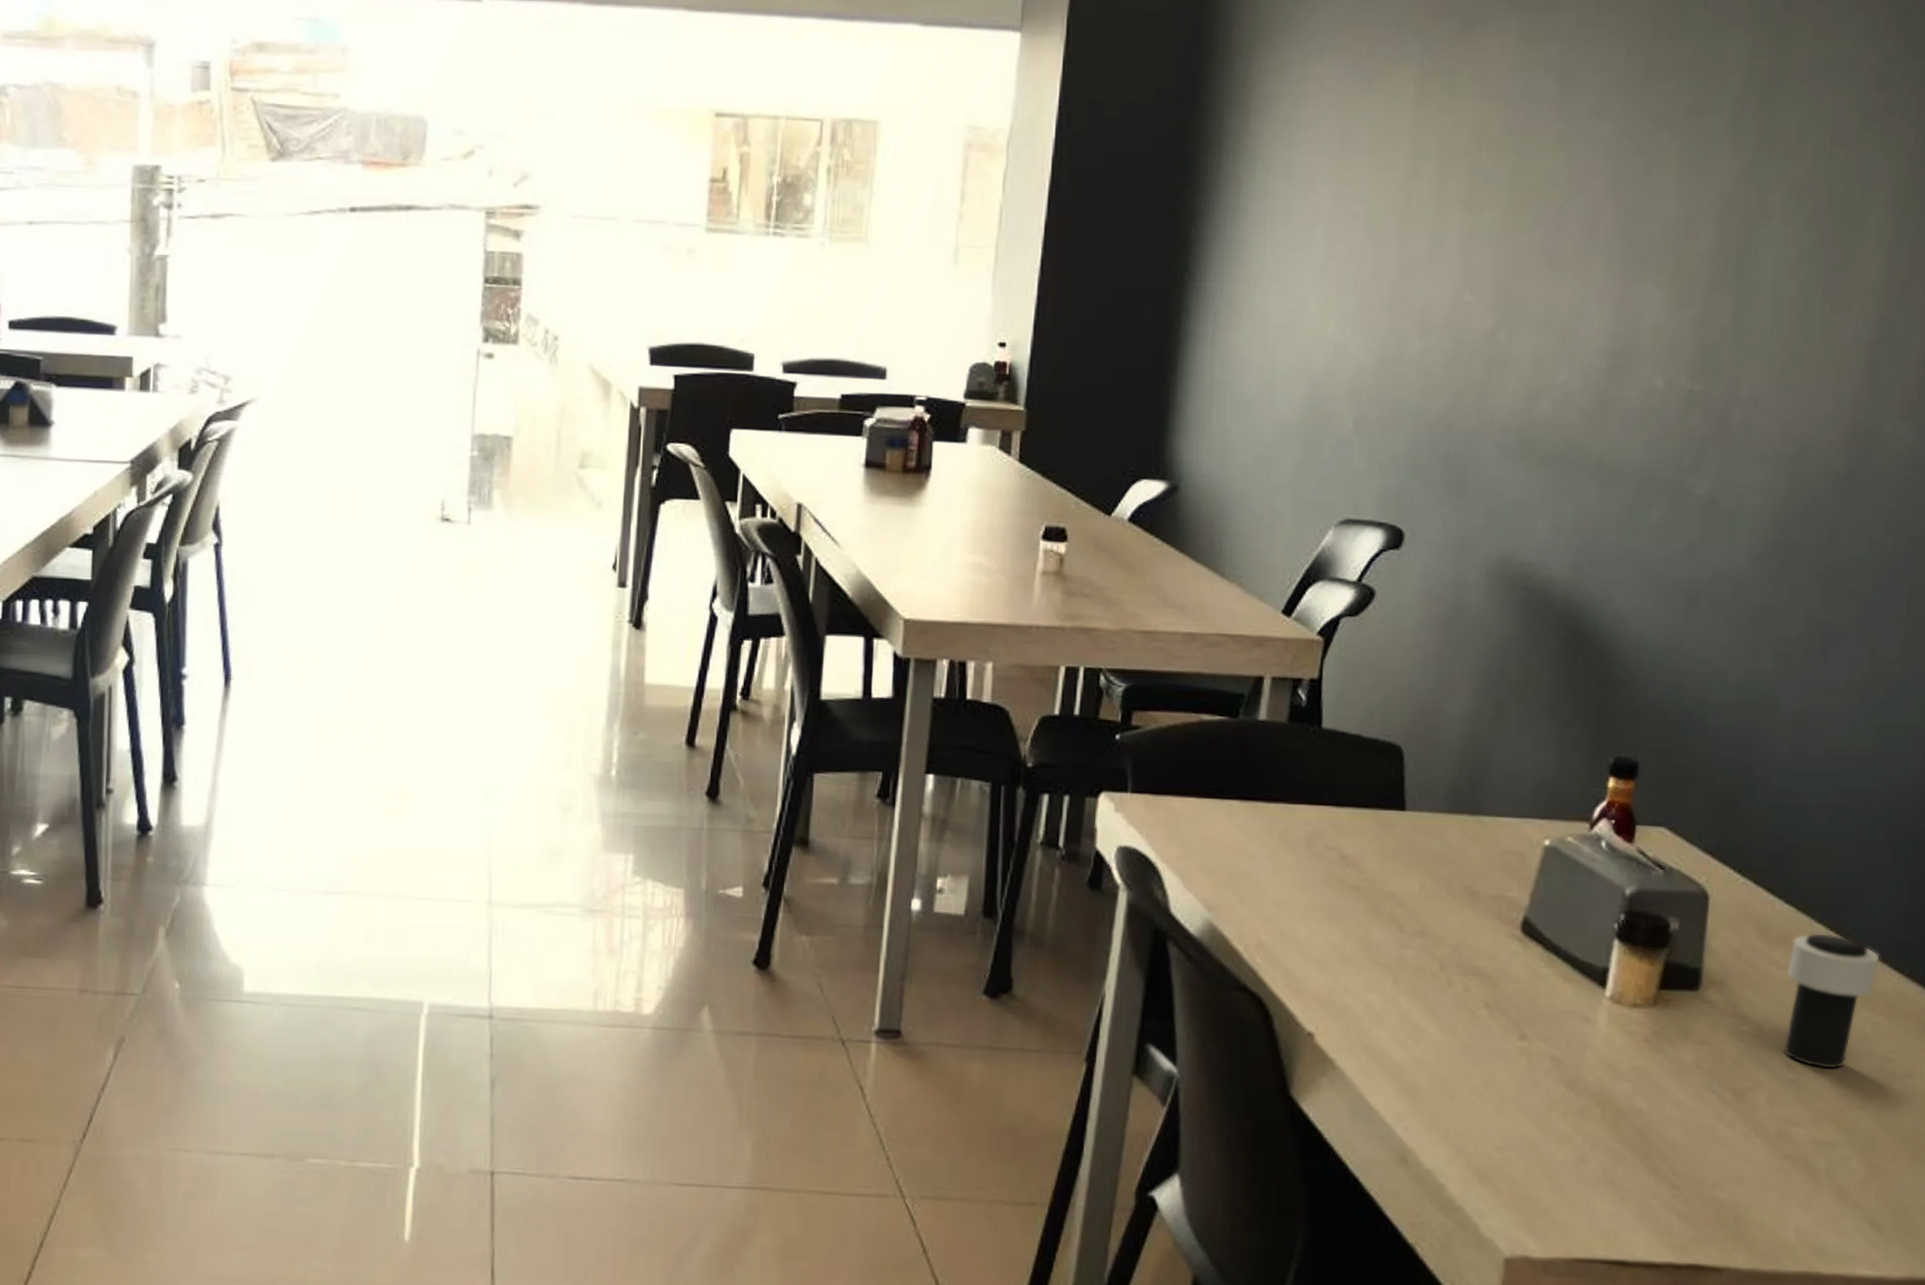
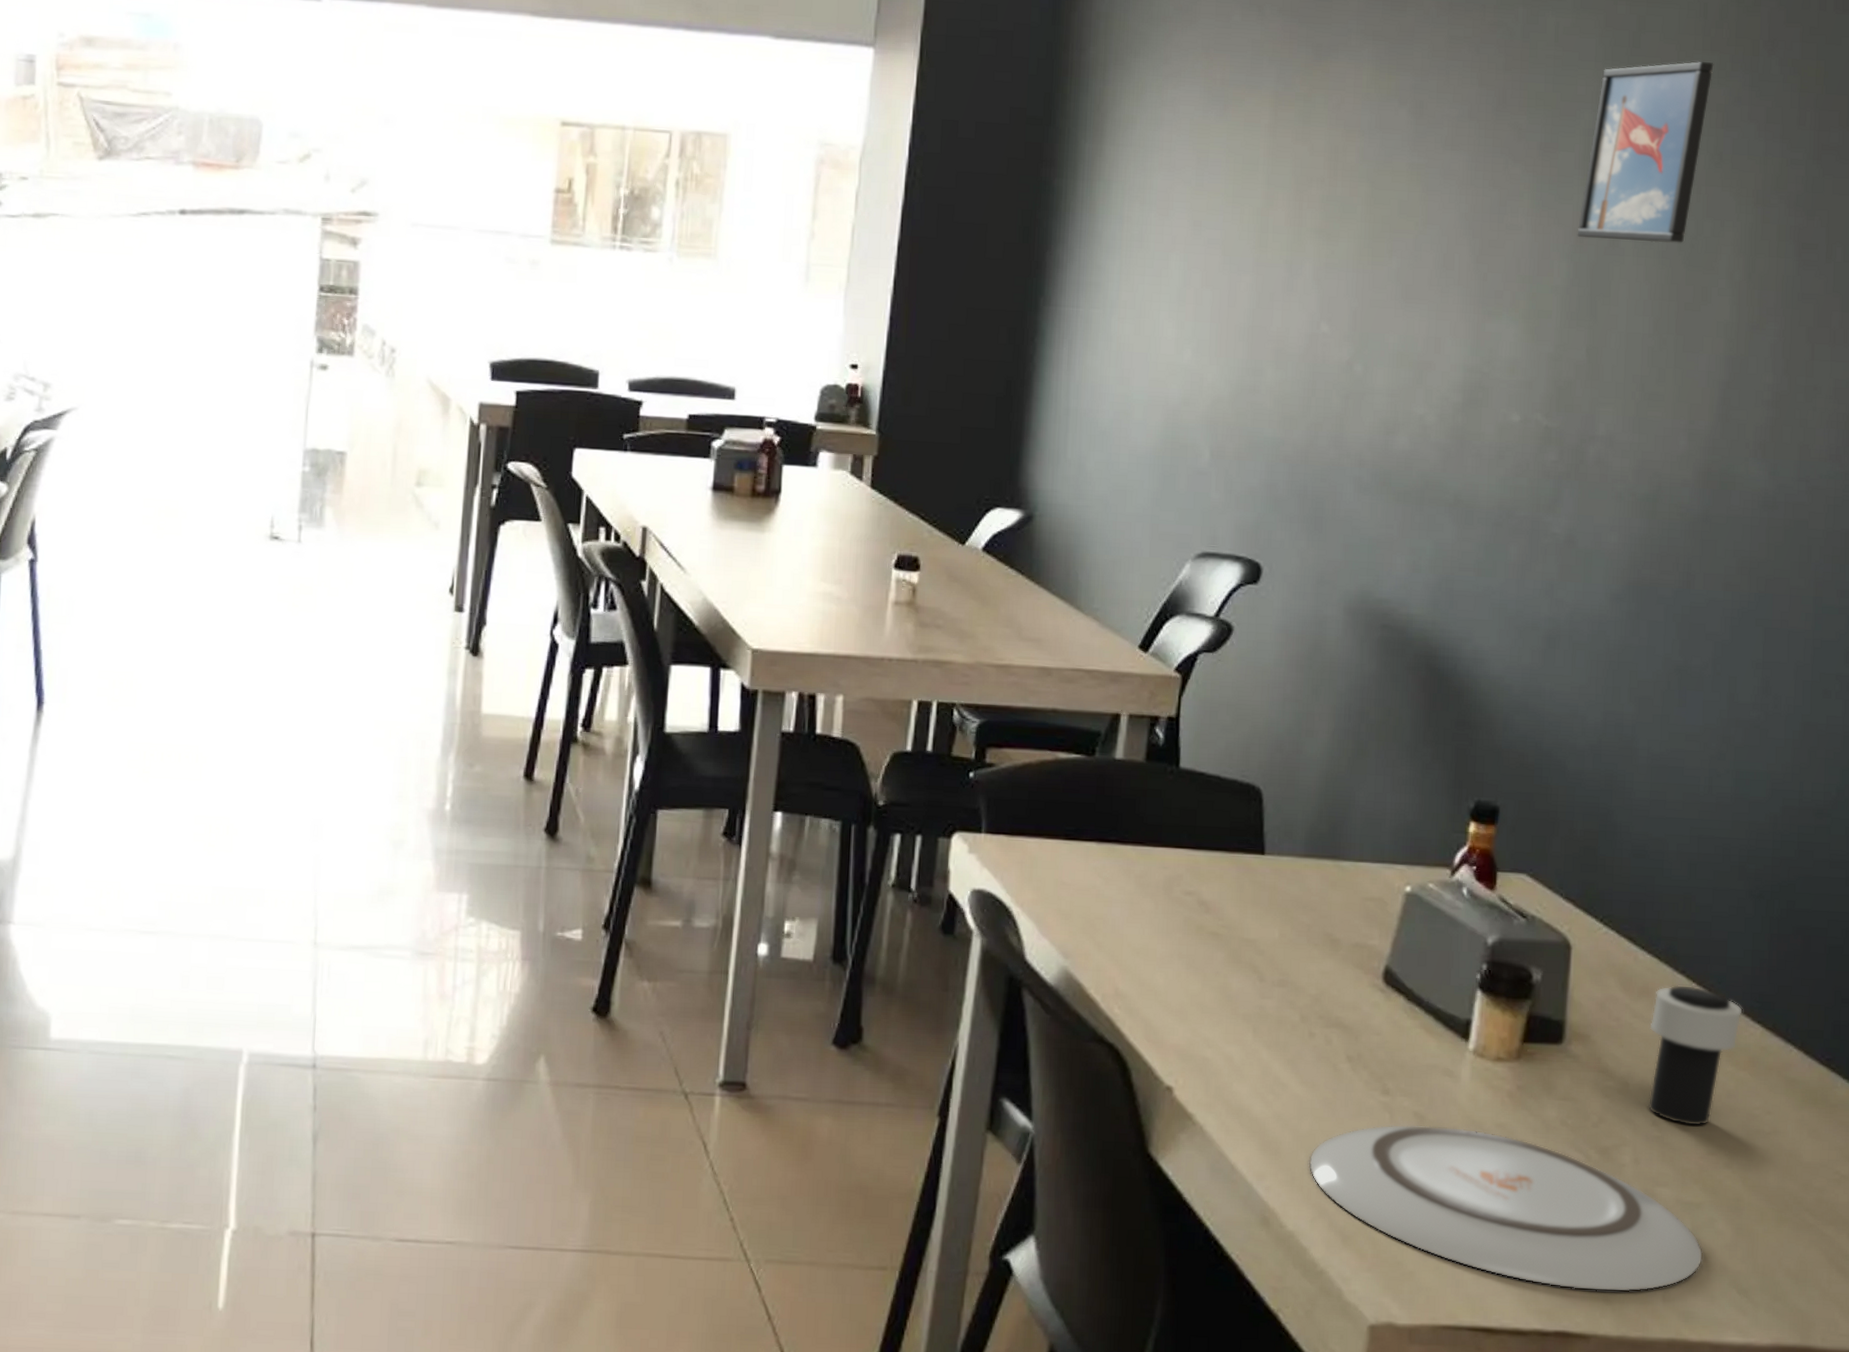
plate: none [1446,1068,1836,1228] -> present [1308,1124,1703,1293]
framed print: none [1724,22,1866,206] -> present [1577,61,1714,243]

